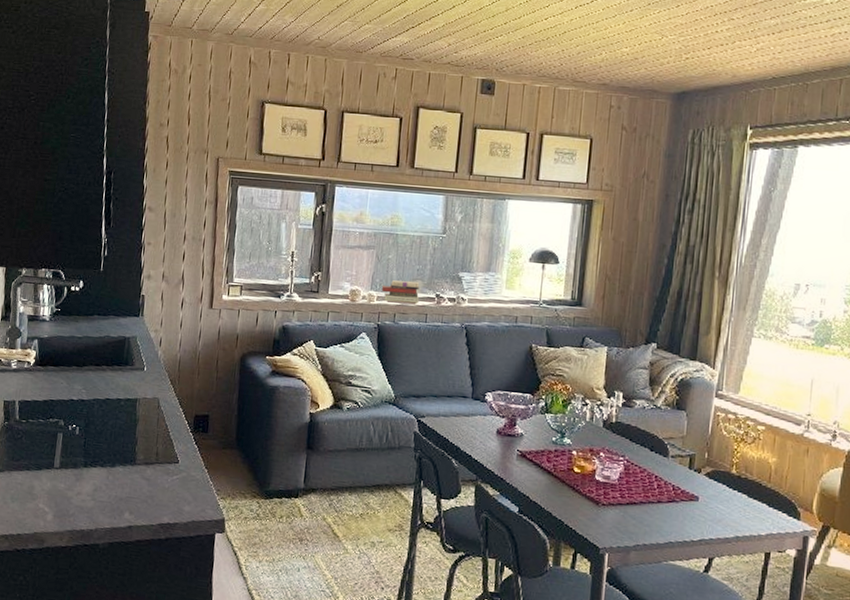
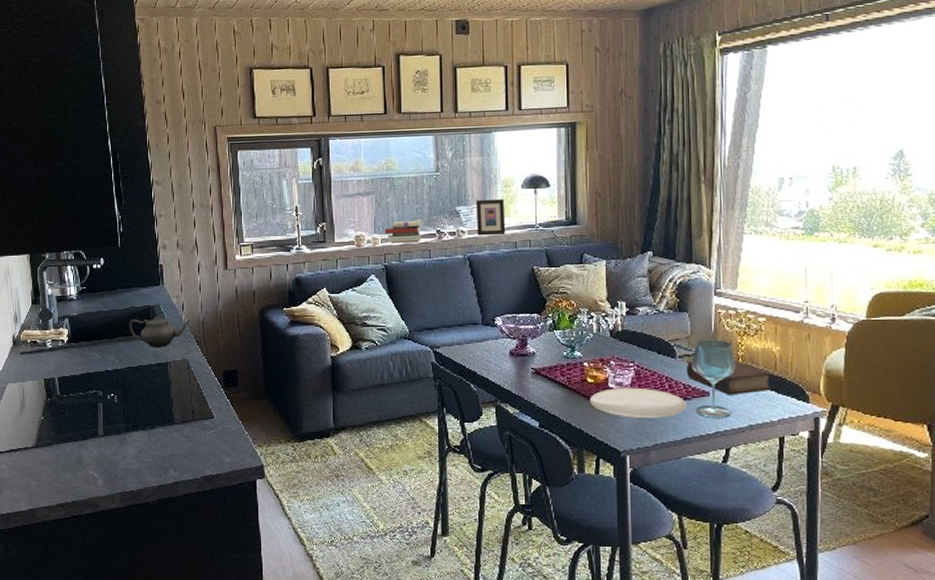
teapot: none [101,348,167,382] -> present [129,316,191,347]
picture frame: none [478,267,510,308] -> present [475,199,506,236]
plate: none [574,481,674,519] -> present [590,387,687,419]
book: none [677,462,764,503] -> present [686,359,772,395]
wine glass: none [682,441,730,526] -> present [691,340,736,418]

